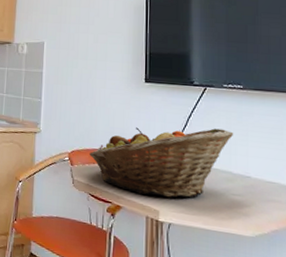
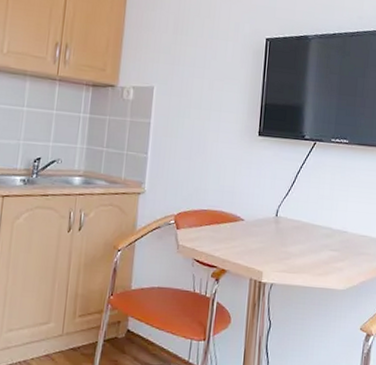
fruit basket: present [90,127,234,198] -> none [197,184,337,258]

